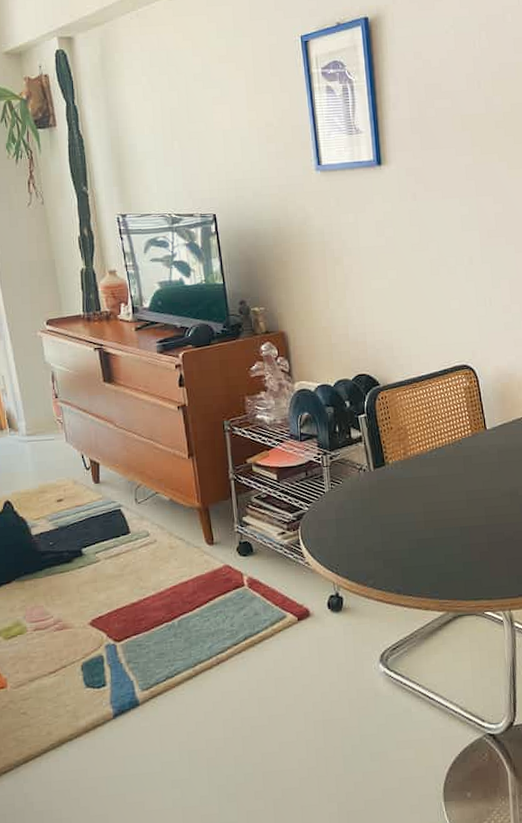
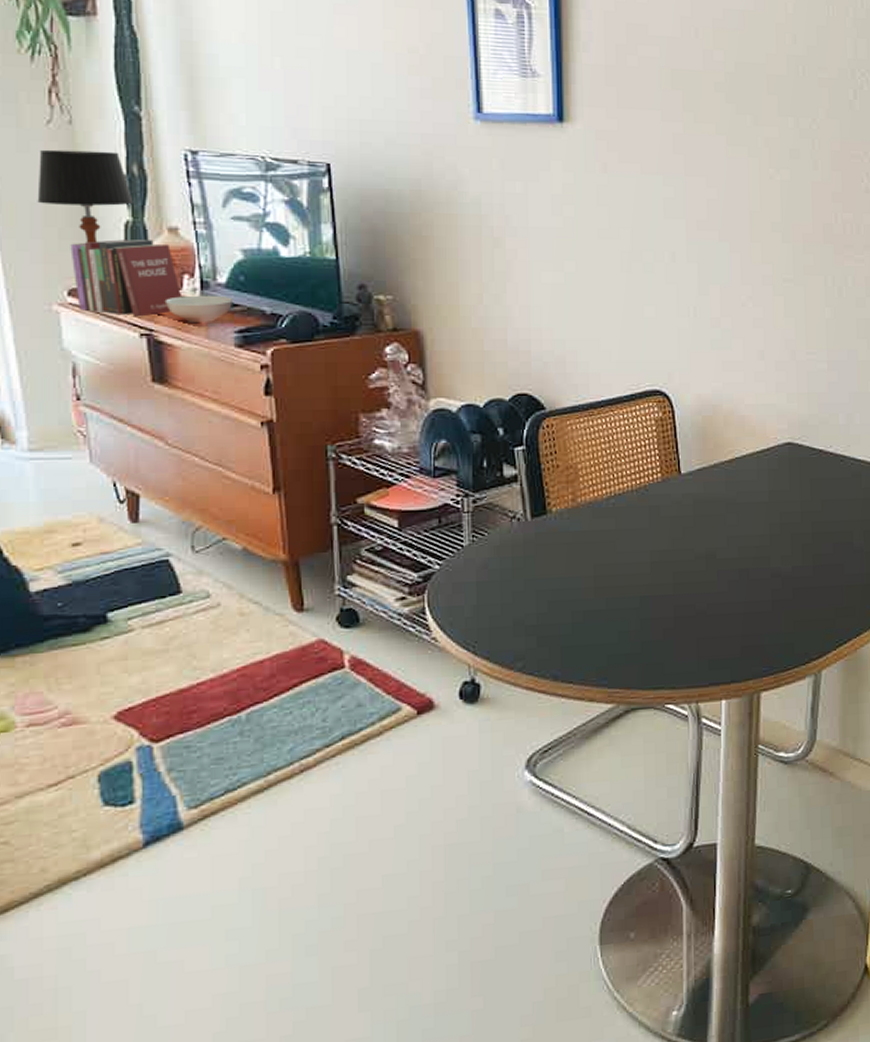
table lamp: none [24,220,86,326] -> present [37,149,134,298]
books: none [46,280,121,337] -> present [70,238,183,317]
bowl: none [109,316,155,338] -> present [164,295,234,324]

